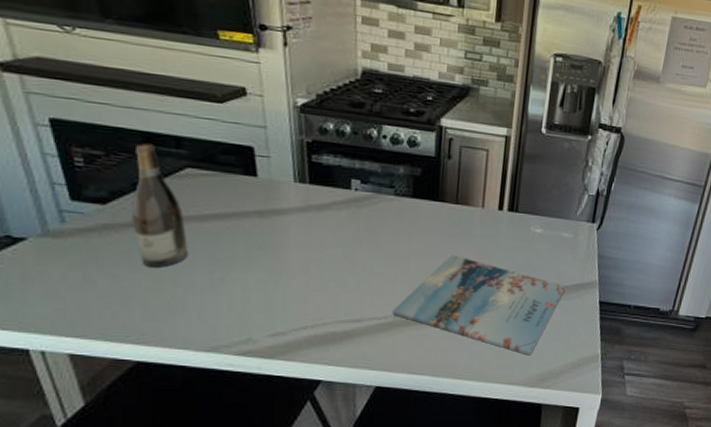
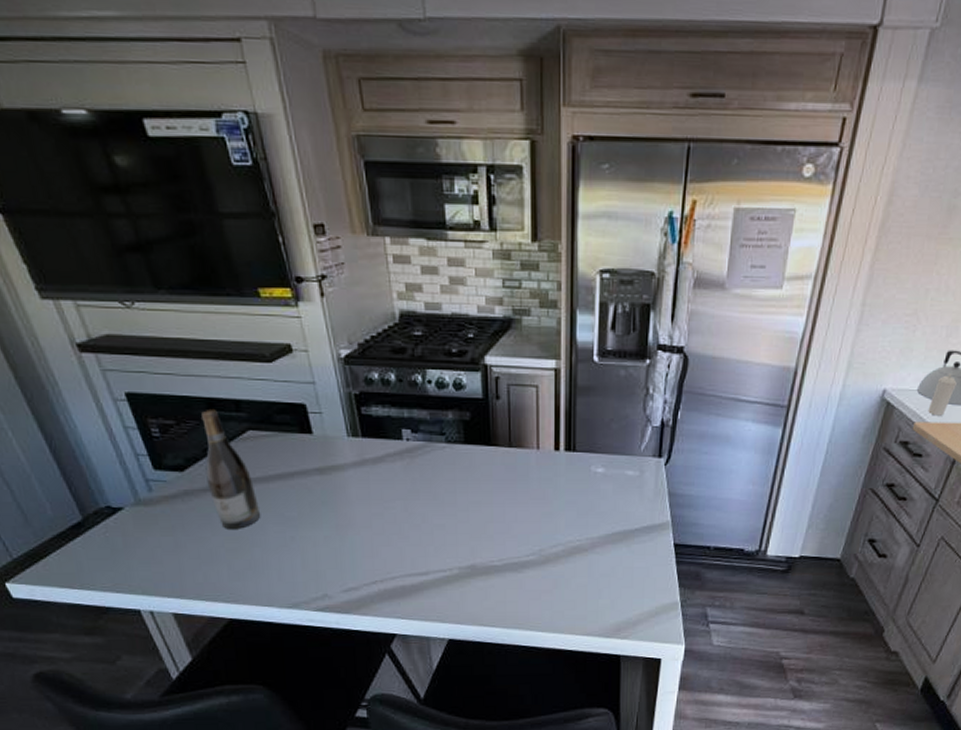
magazine: present [392,255,566,356] -> none [457,502,635,605]

